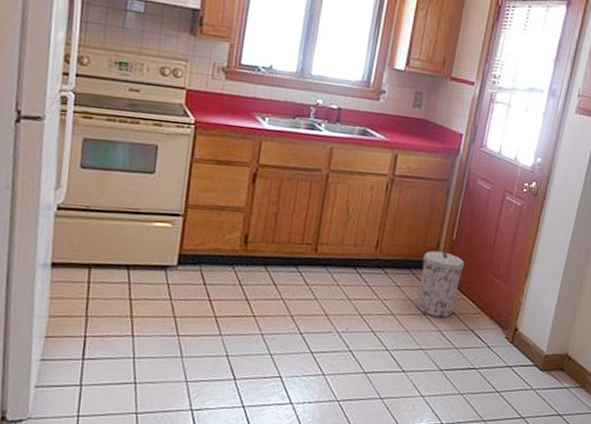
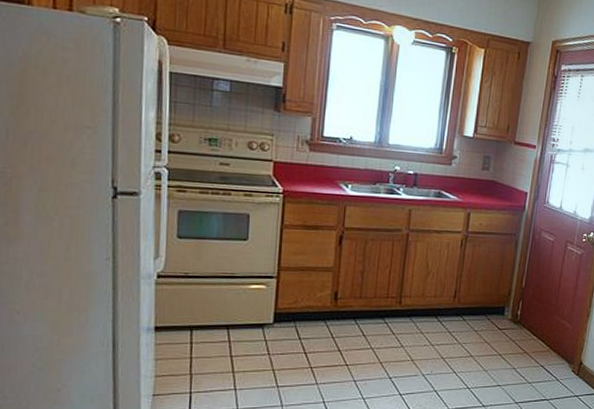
trash can: present [416,251,464,318] -> none [493,298,533,357]

